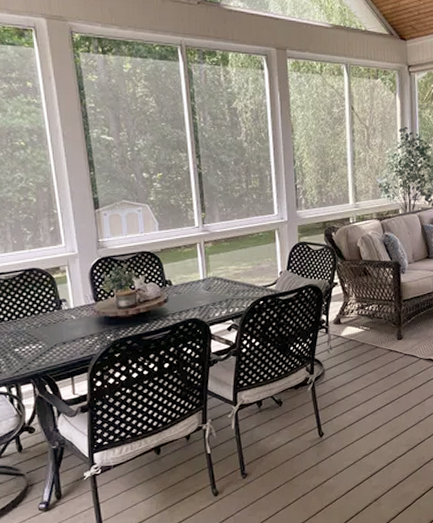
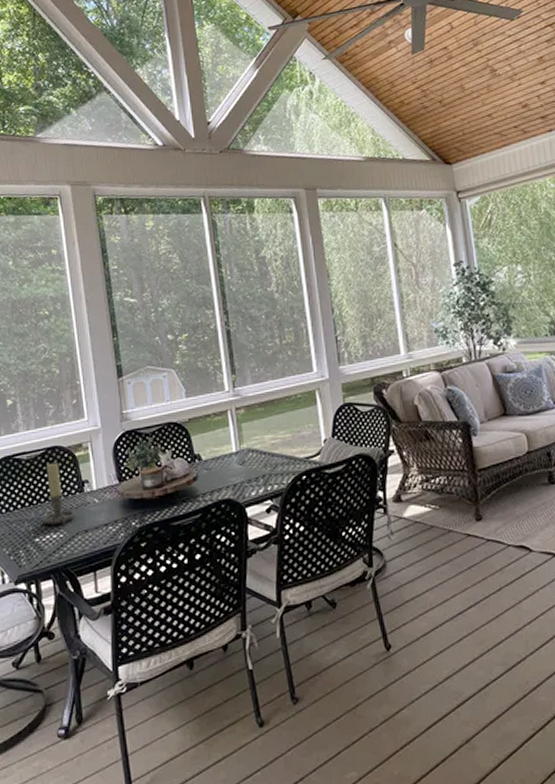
candle holder: none [20,283,54,338] -> present [41,463,76,526]

